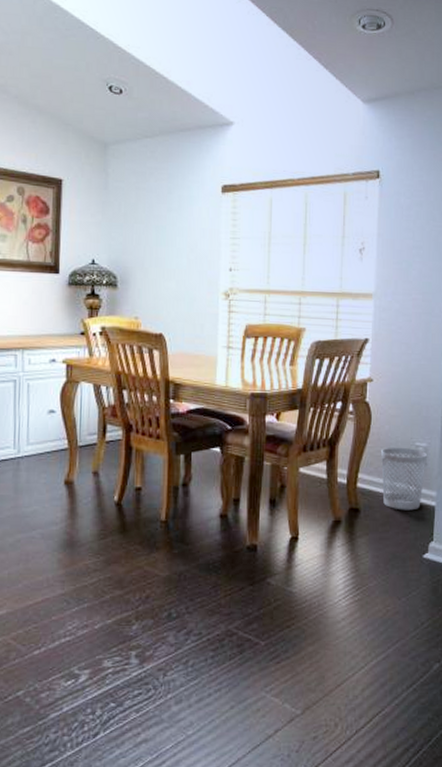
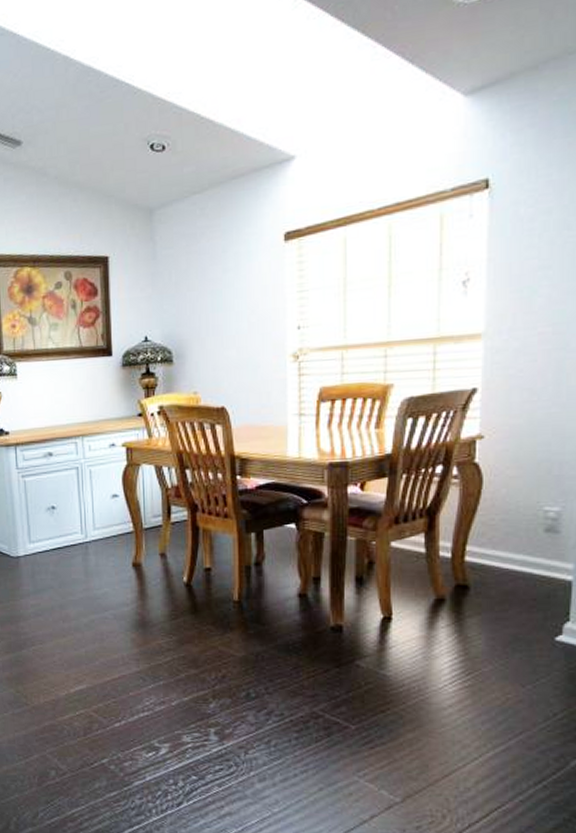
wastebasket: present [381,447,427,511] -> none [497,513,560,587]

